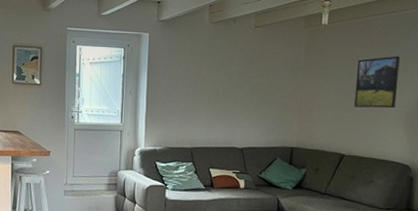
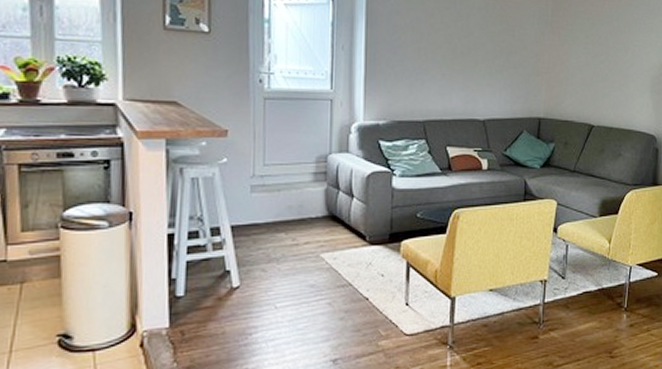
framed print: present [353,56,401,109] -> none [602,13,647,73]

